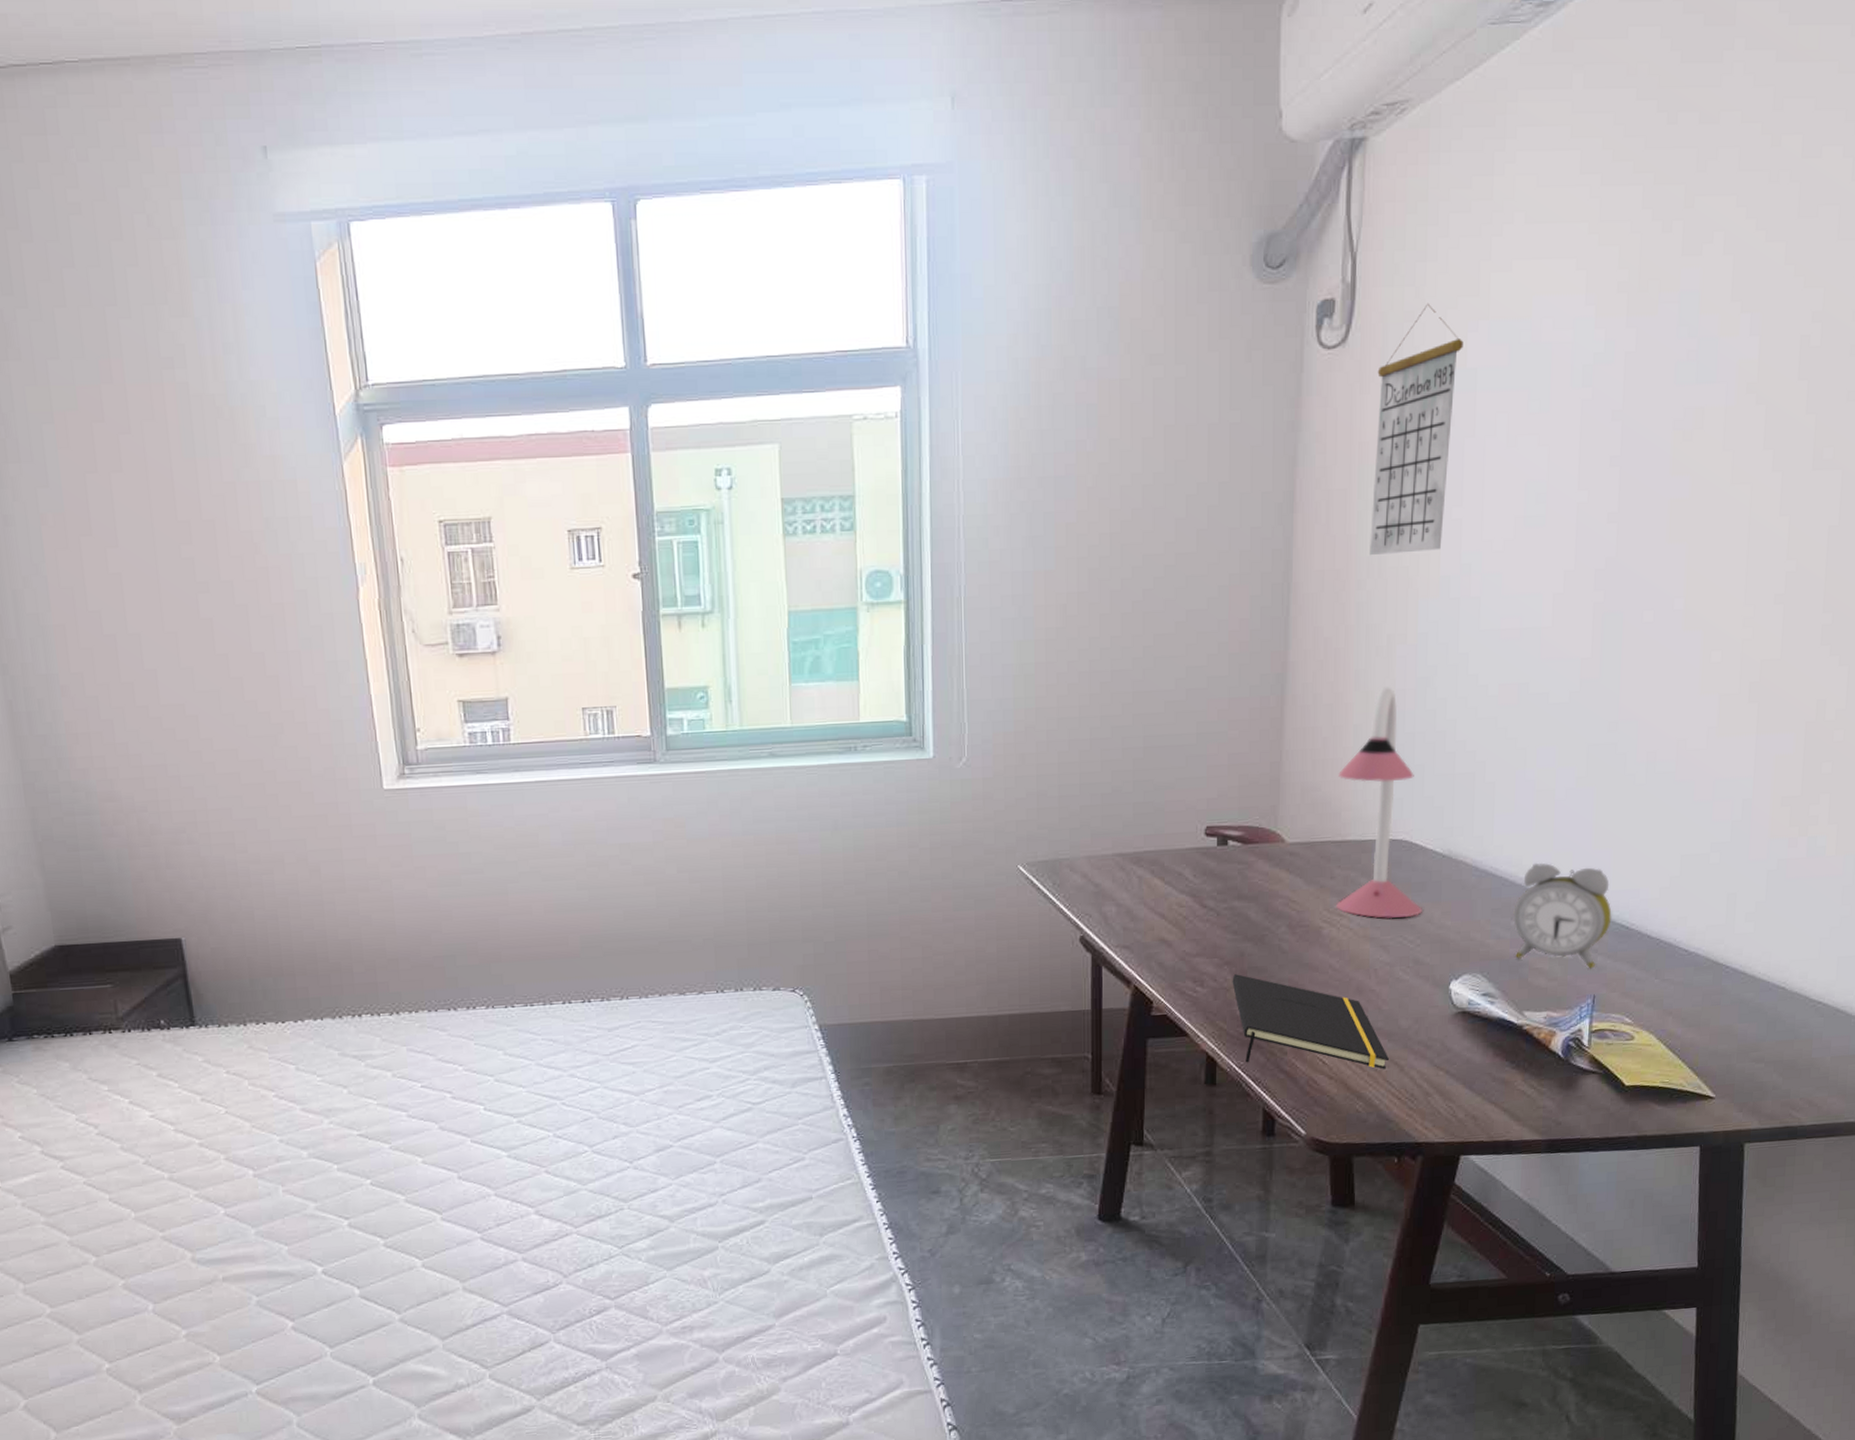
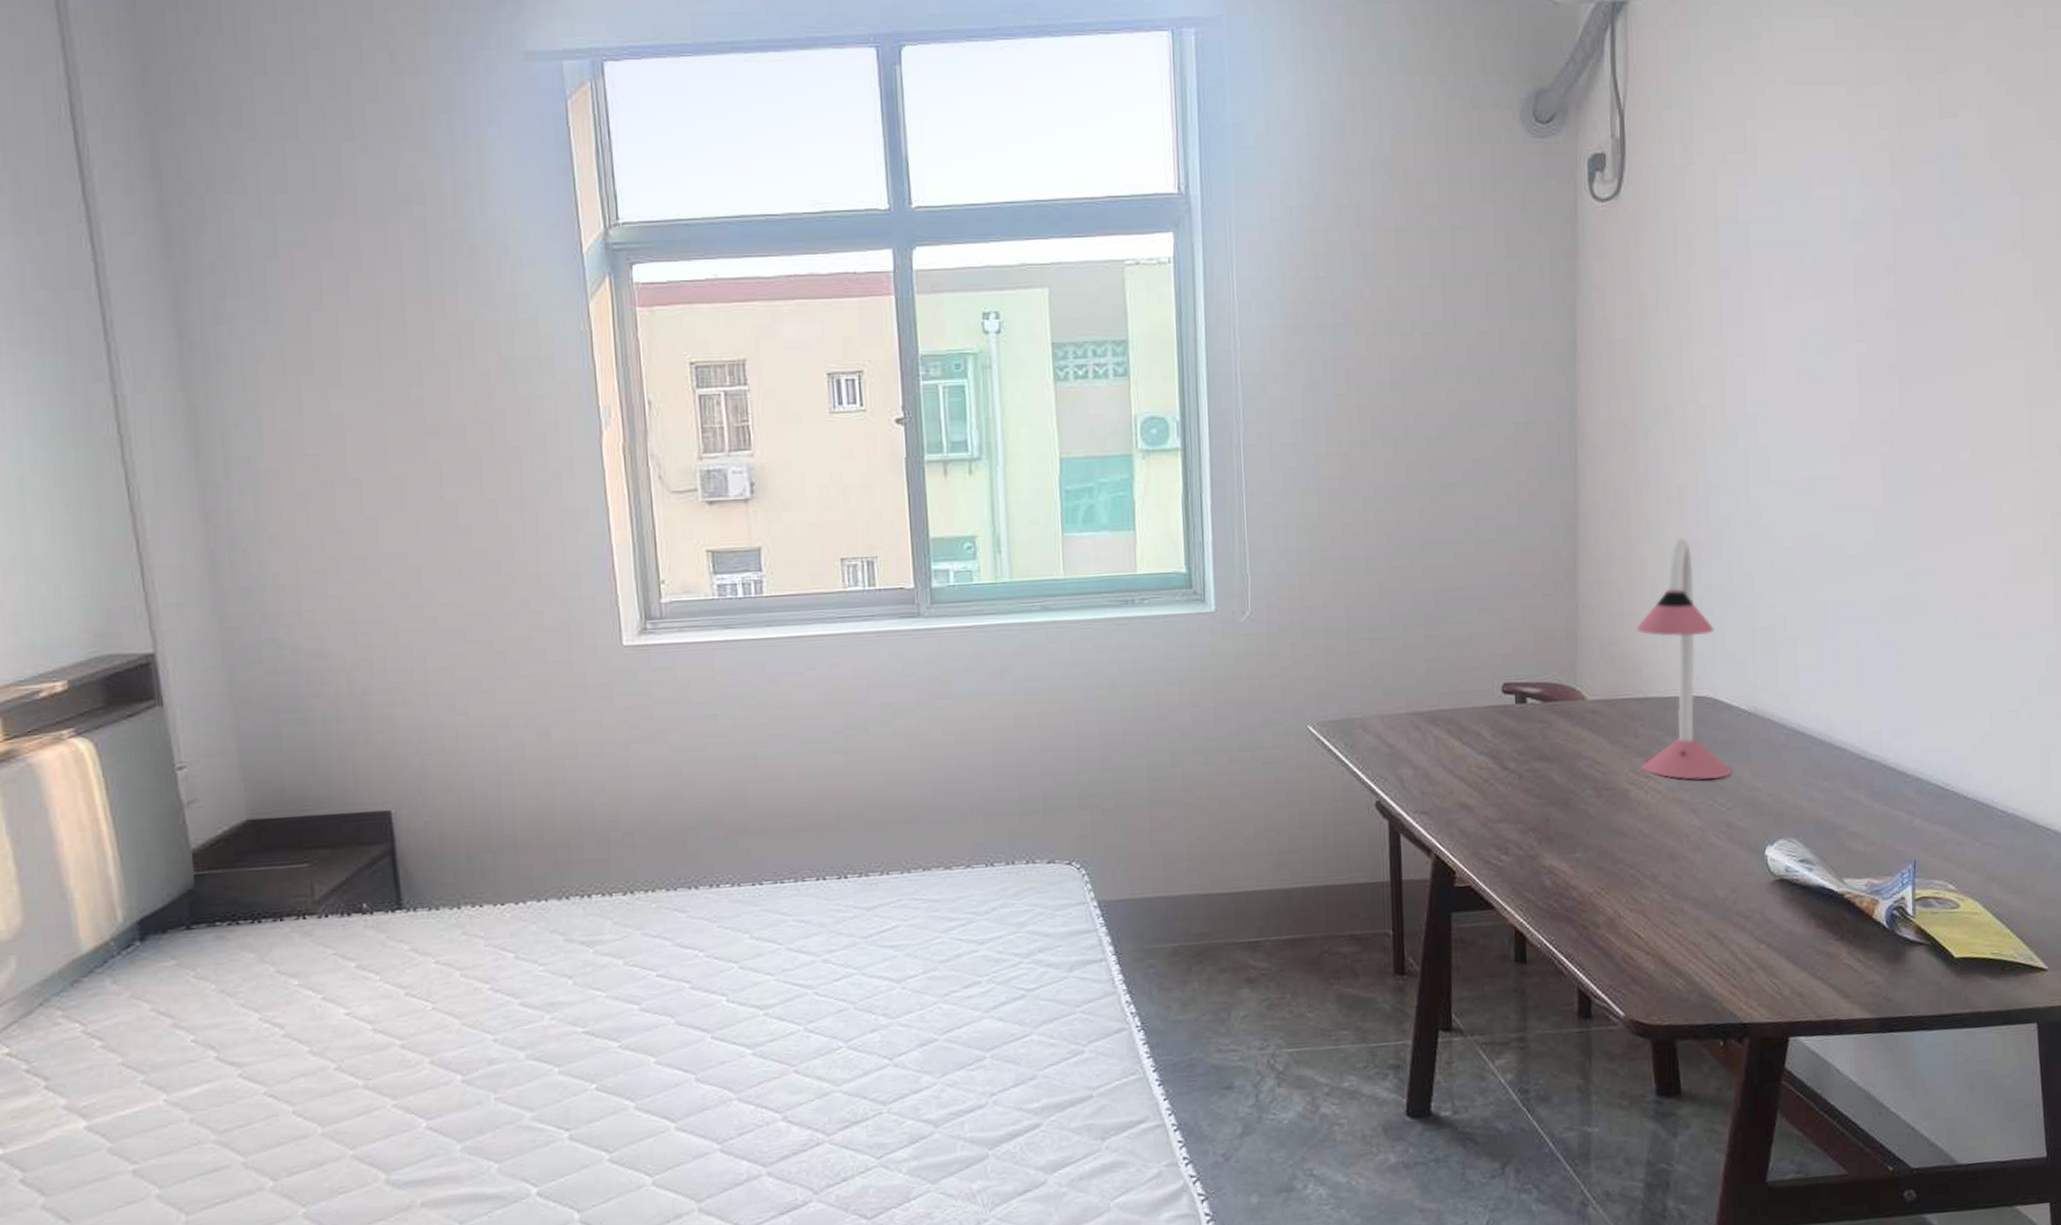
notepad: present [1232,974,1389,1069] -> none [1538,841,1707,943]
calendar: present [1370,303,1464,556] -> none [1651,158,1734,406]
alarm clock: present [1512,862,1612,969] -> none [1824,720,1926,832]

